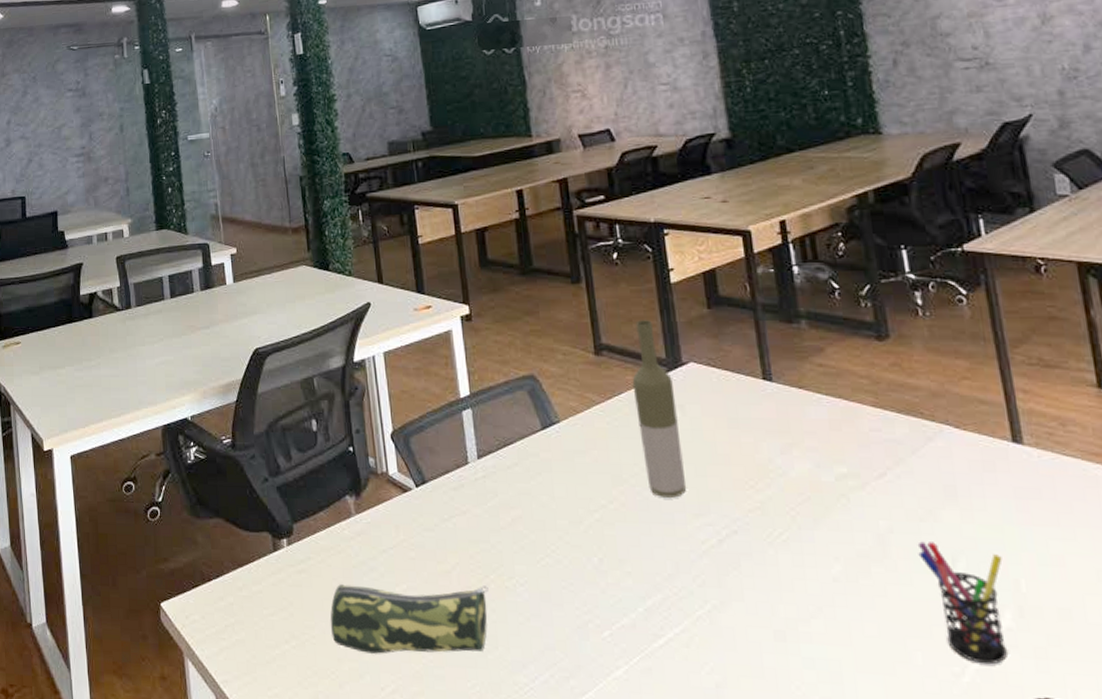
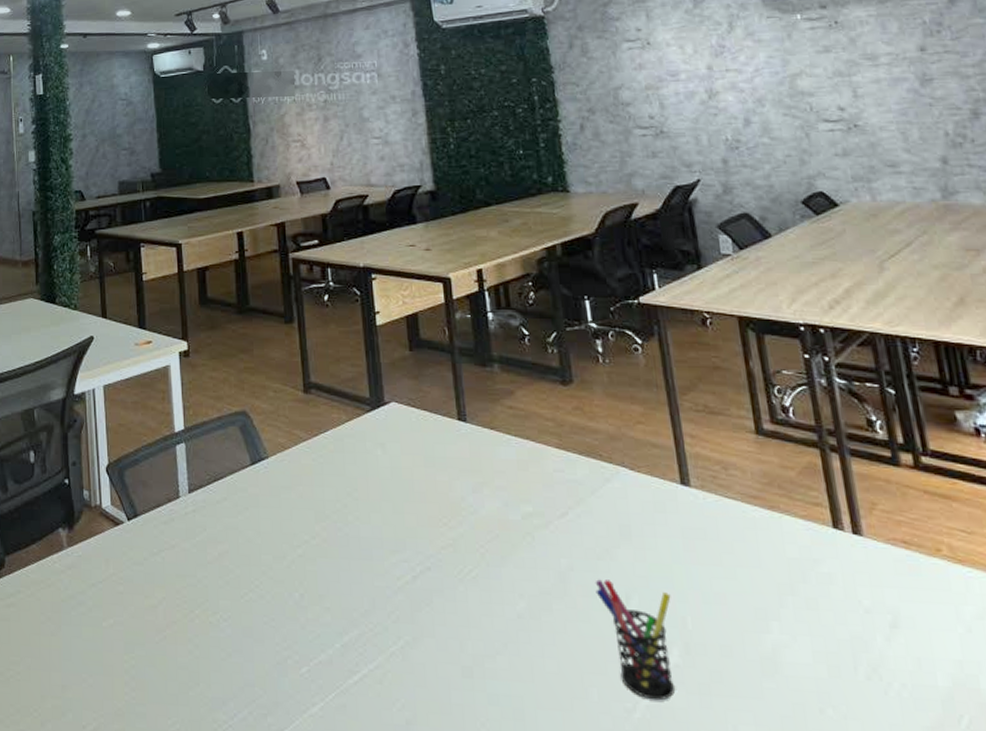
pencil case: present [330,584,489,654] -> none [36,619,193,691]
bottle: present [632,320,687,498] -> none [337,360,385,534]

